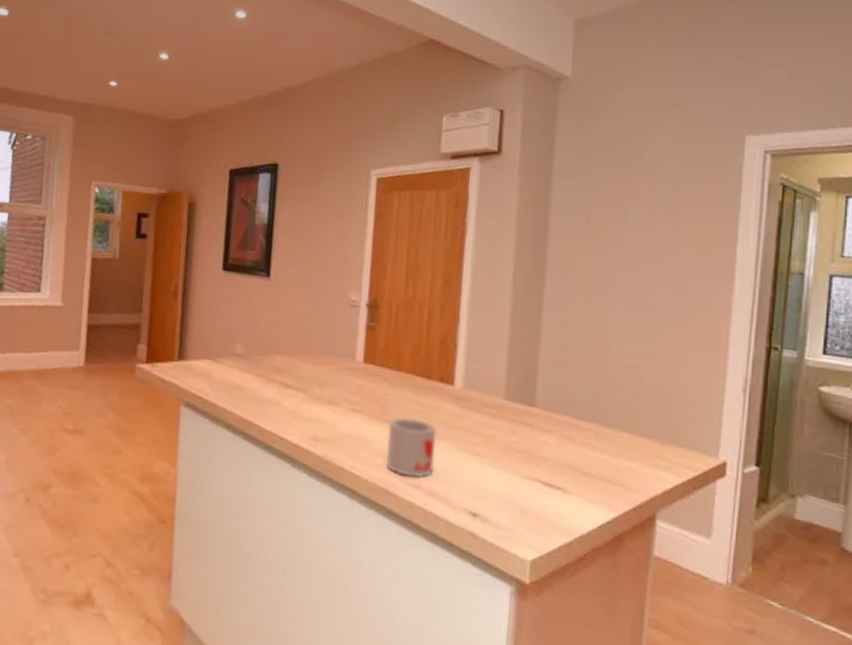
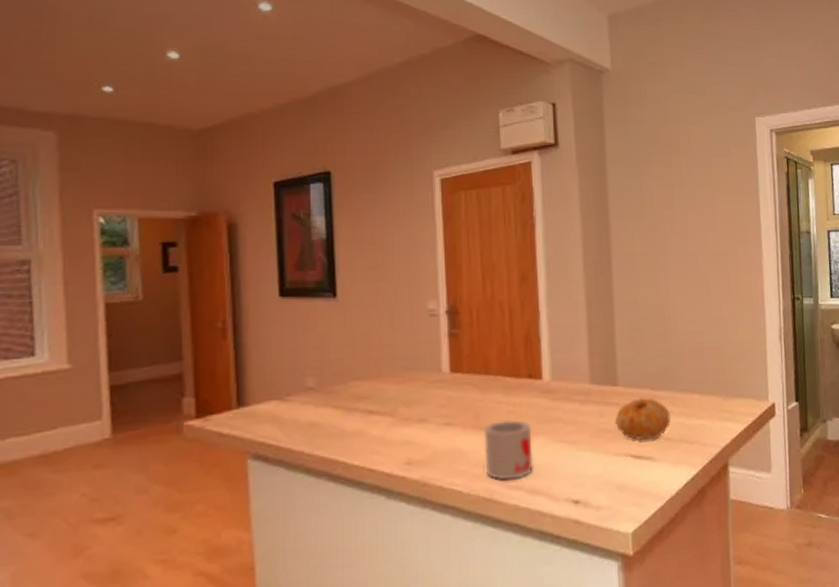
fruit: none [526,423,592,471] -> present [614,397,671,441]

